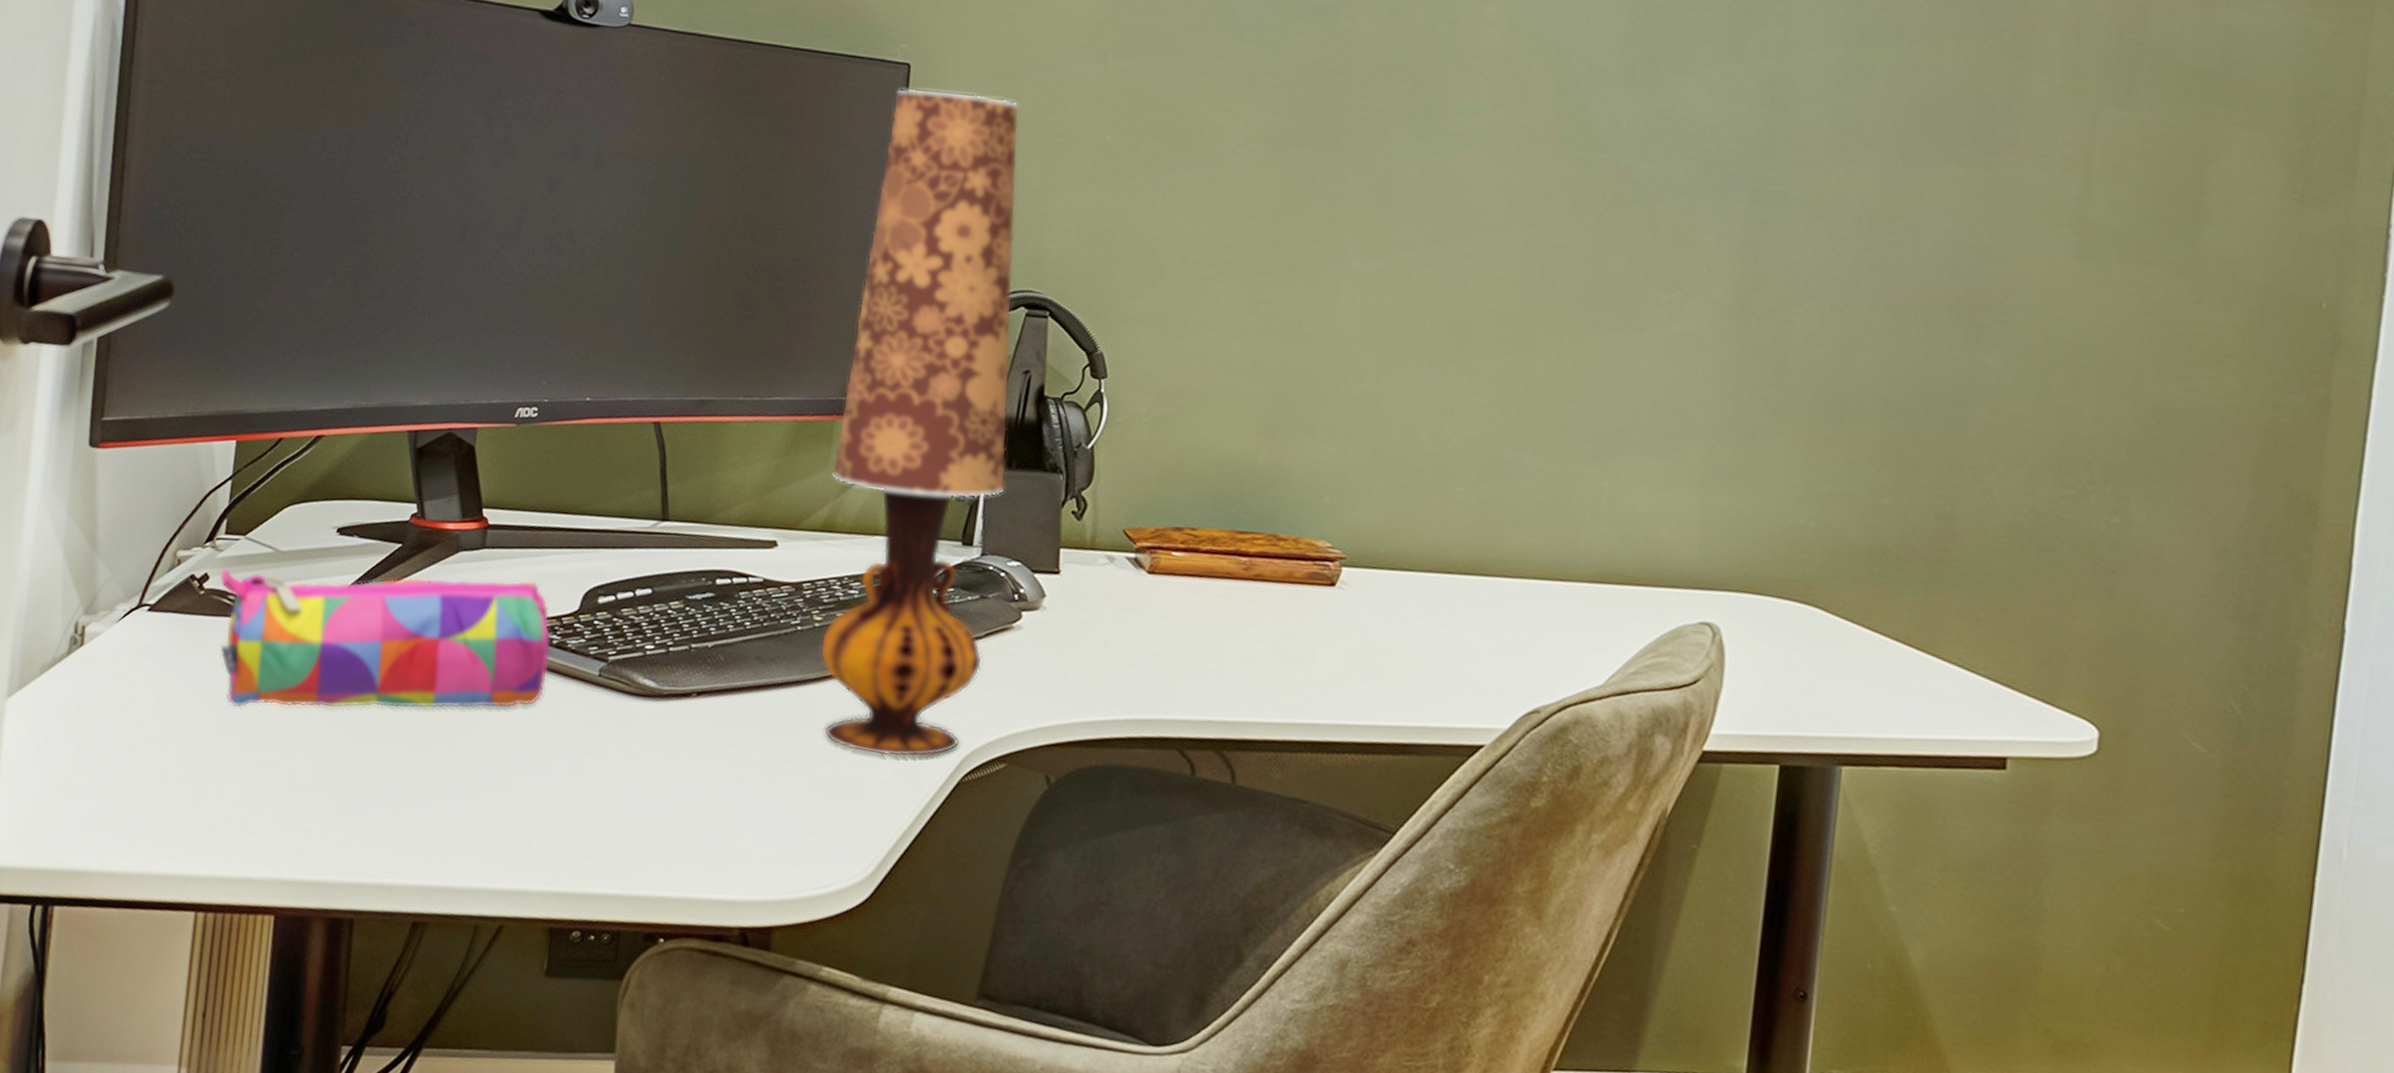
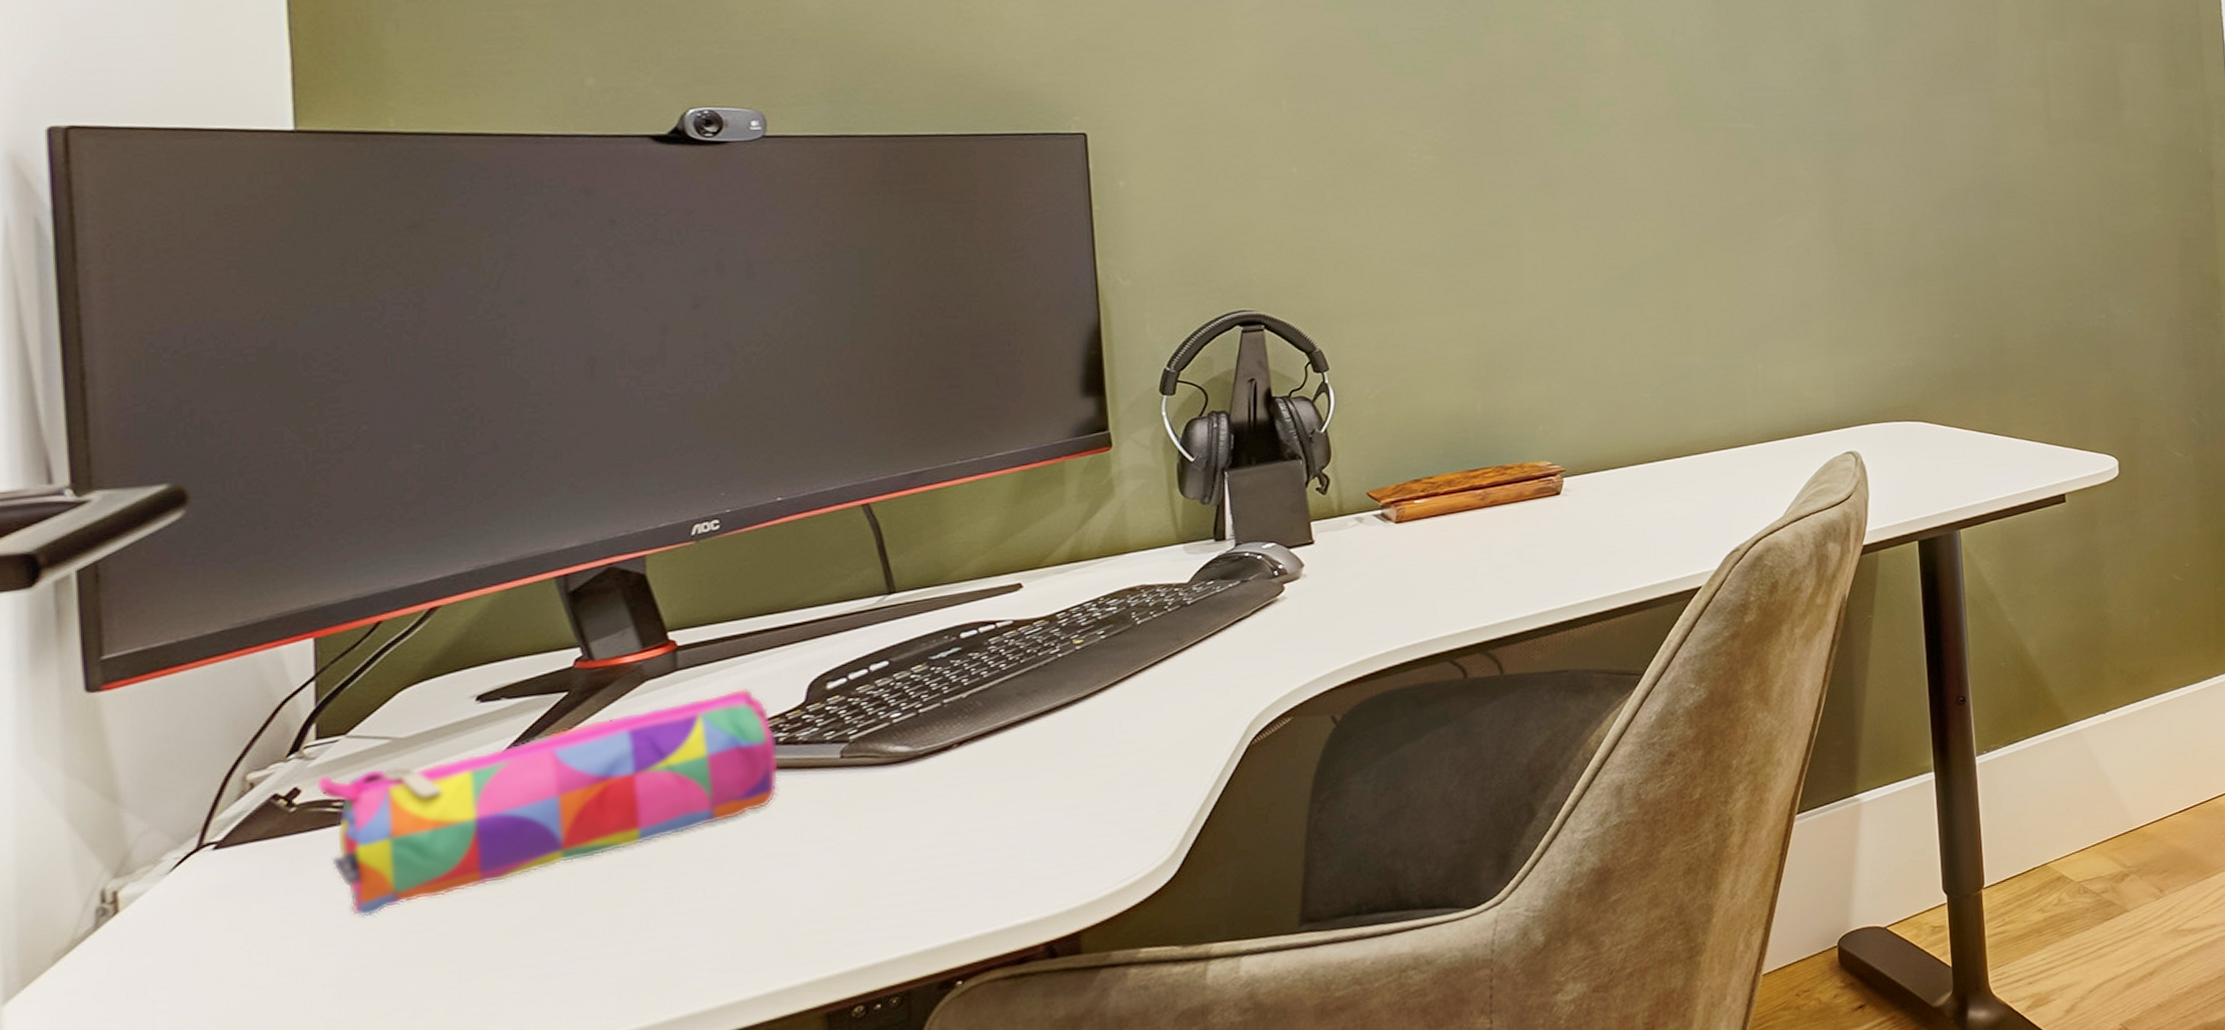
table lamp: present [820,88,1020,758] -> none [1068,150,1253,749]

